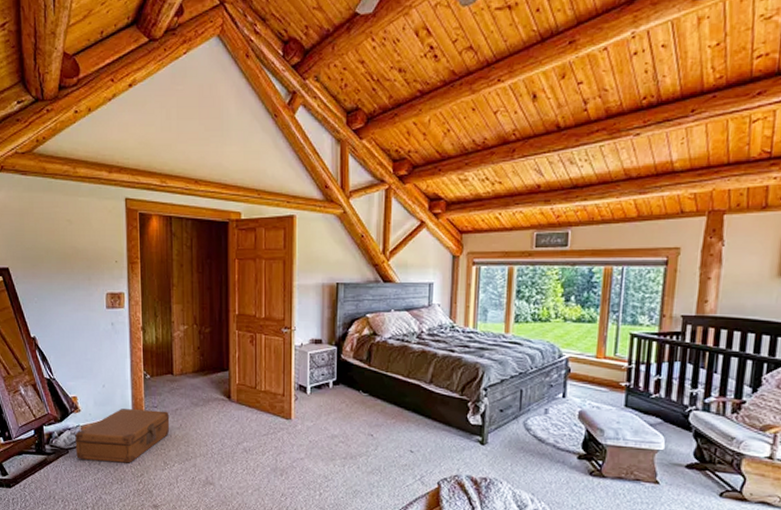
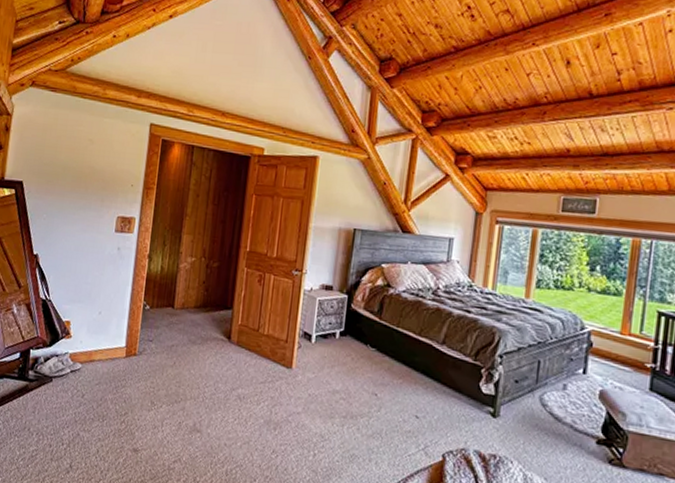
suitcase: present [75,408,170,463] -> none [59,338,164,400]

